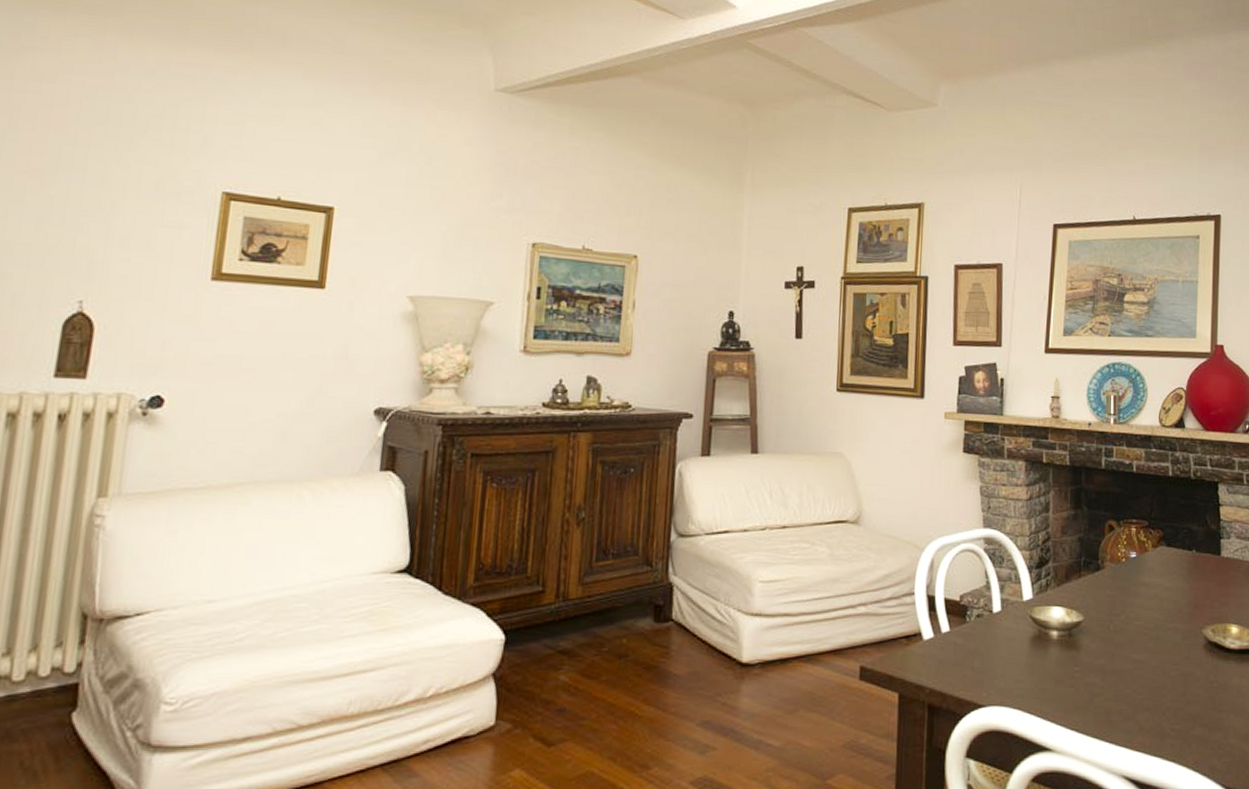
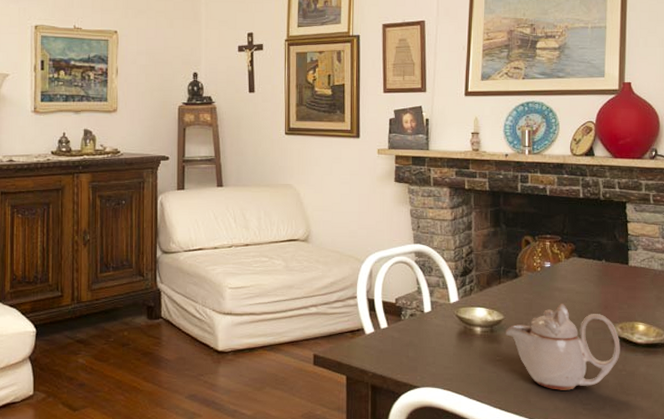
teapot: none [1084,602,1212,707] -> present [505,304,620,390]

